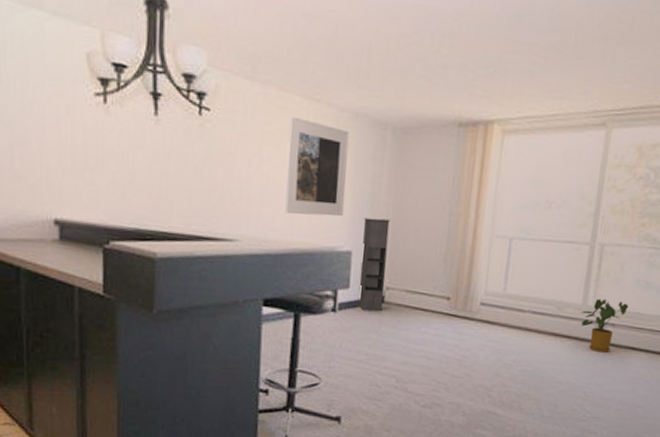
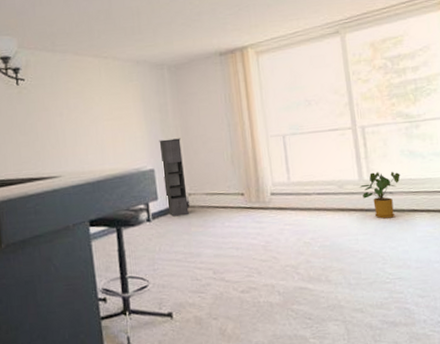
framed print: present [285,116,349,217] -> none [86,72,142,149]

